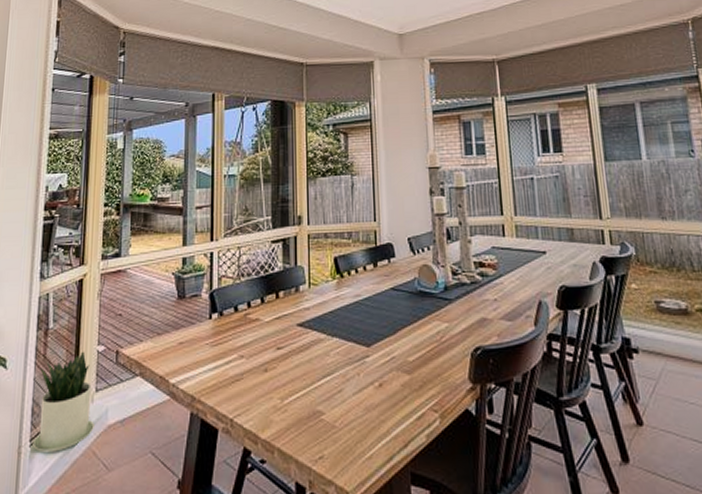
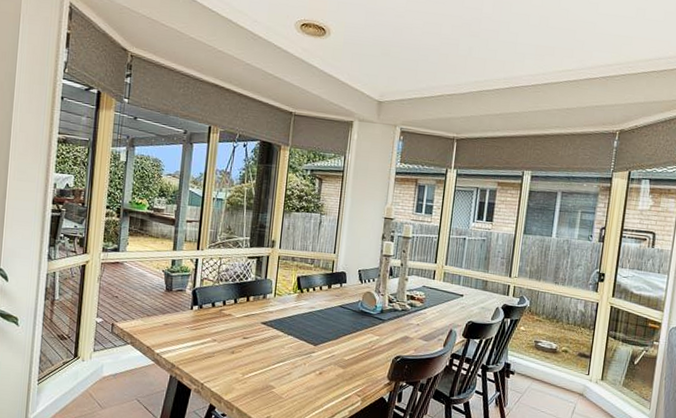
planter: present [32,351,94,454] -> none [40,320,92,391]

